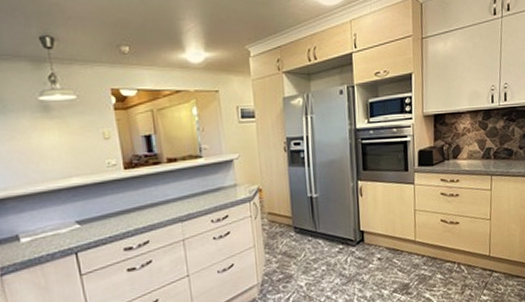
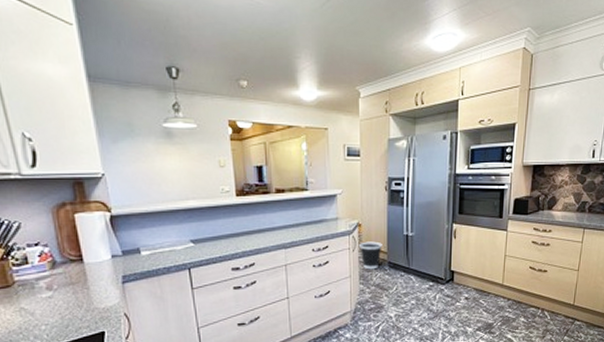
wastebasket: none [261,206,286,237] -> present [359,241,382,270]

